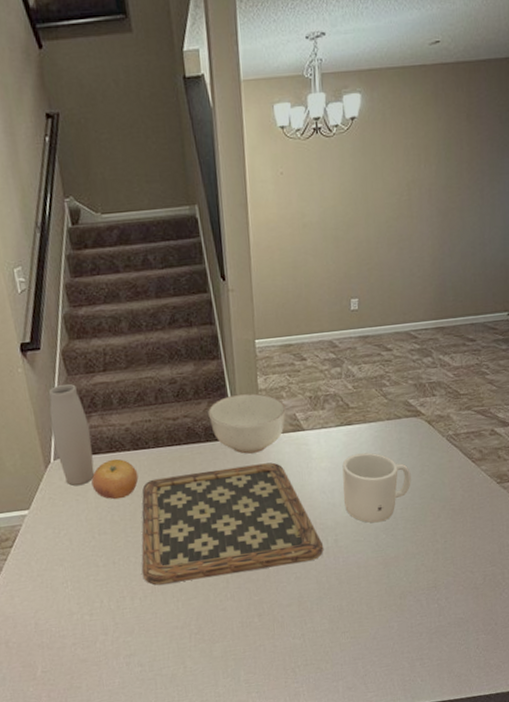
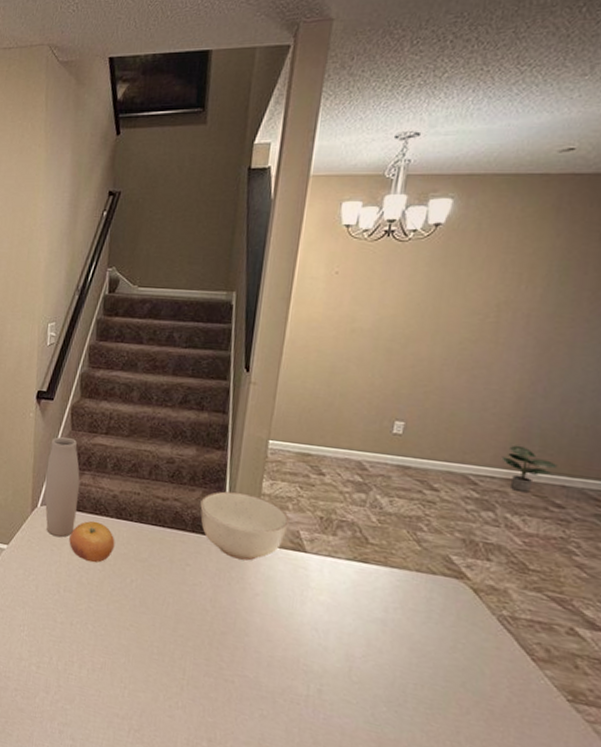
tray: present [141,462,324,586] -> none [95,553,303,704]
mug: present [342,452,411,523] -> none [339,598,437,691]
potted plant: none [430,299,467,336] -> present [501,445,558,492]

